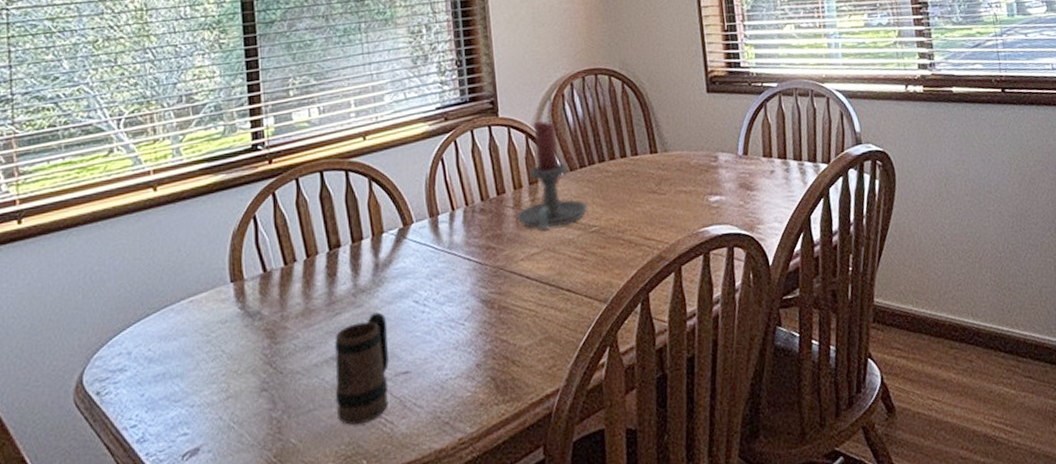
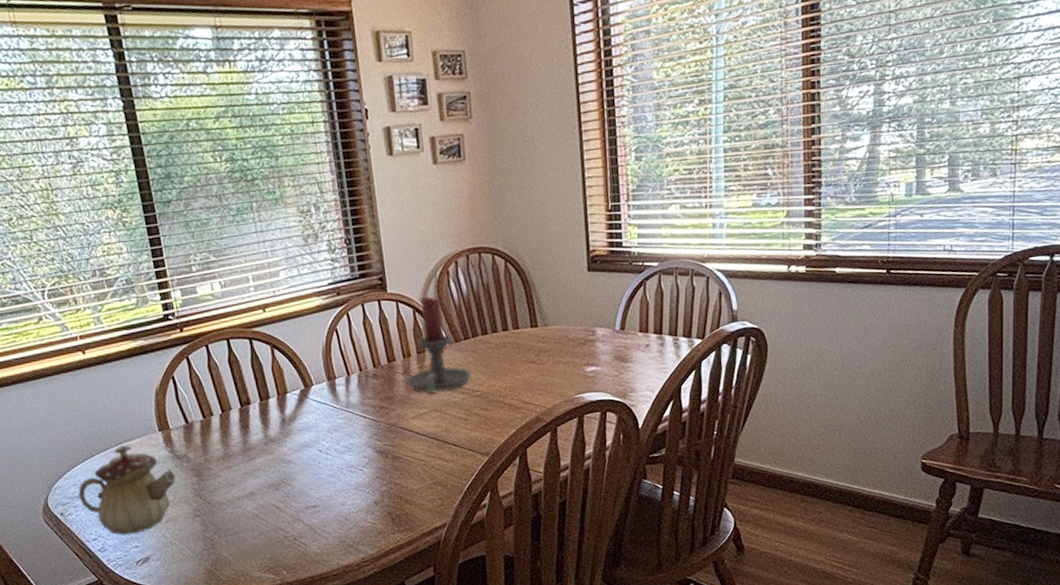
teapot: none [123,301,245,419] -> present [78,445,177,535]
mug: present [335,312,389,425] -> none [252,458,301,545]

